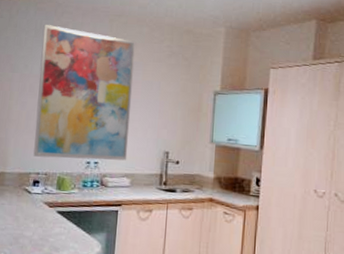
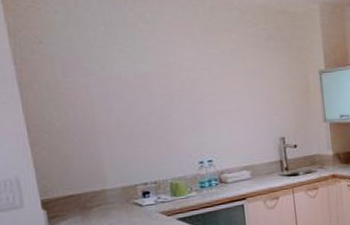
wall art: present [33,25,136,161] -> none [113,17,243,166]

